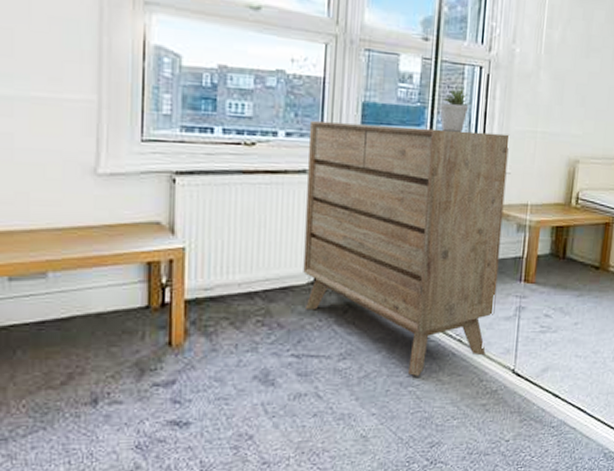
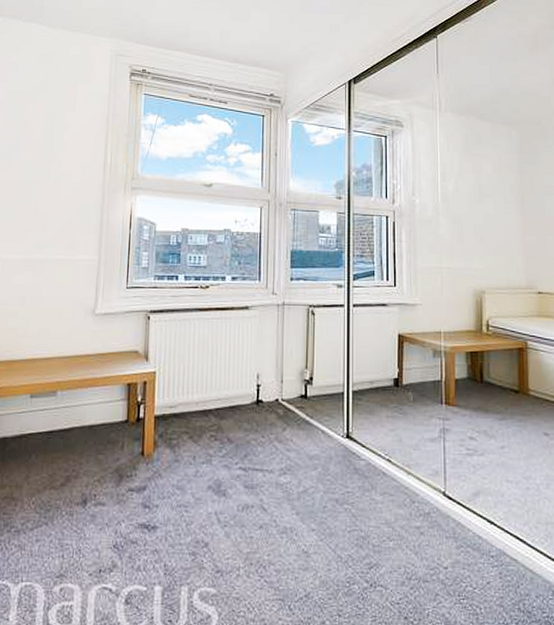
dresser: present [303,121,510,376] -> none [248,267,420,494]
potted plant: present [438,88,471,132] -> none [353,234,381,271]

